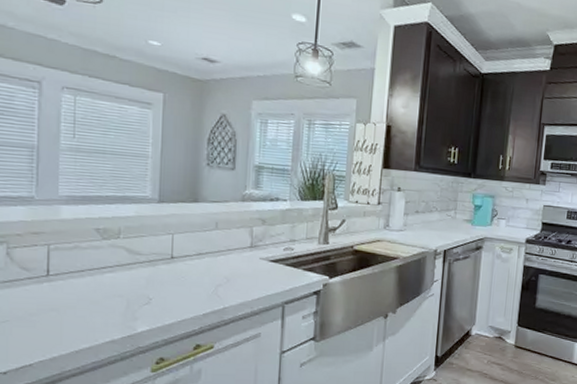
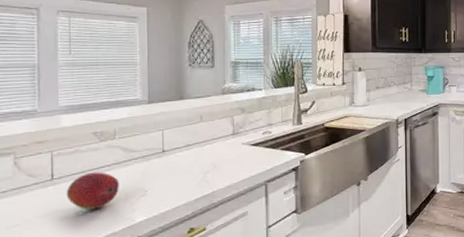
fruit: none [62,272,121,313] -> present [66,172,119,210]

